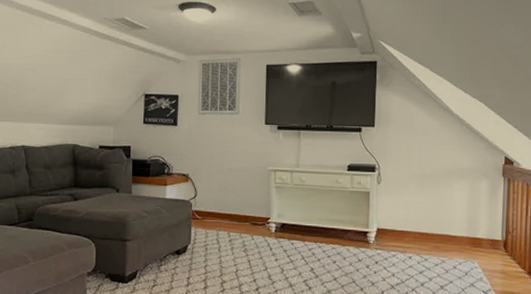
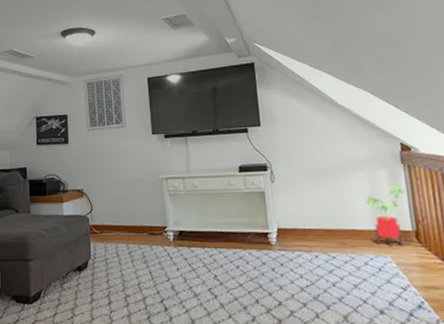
house plant: none [463,197,503,254] -> present [364,185,407,247]

